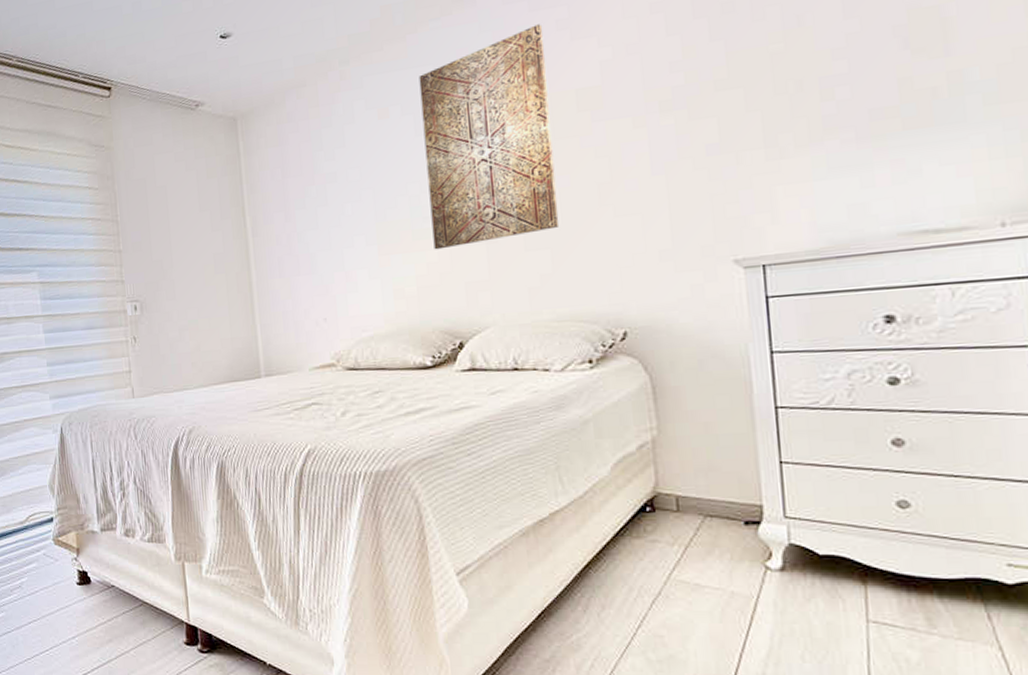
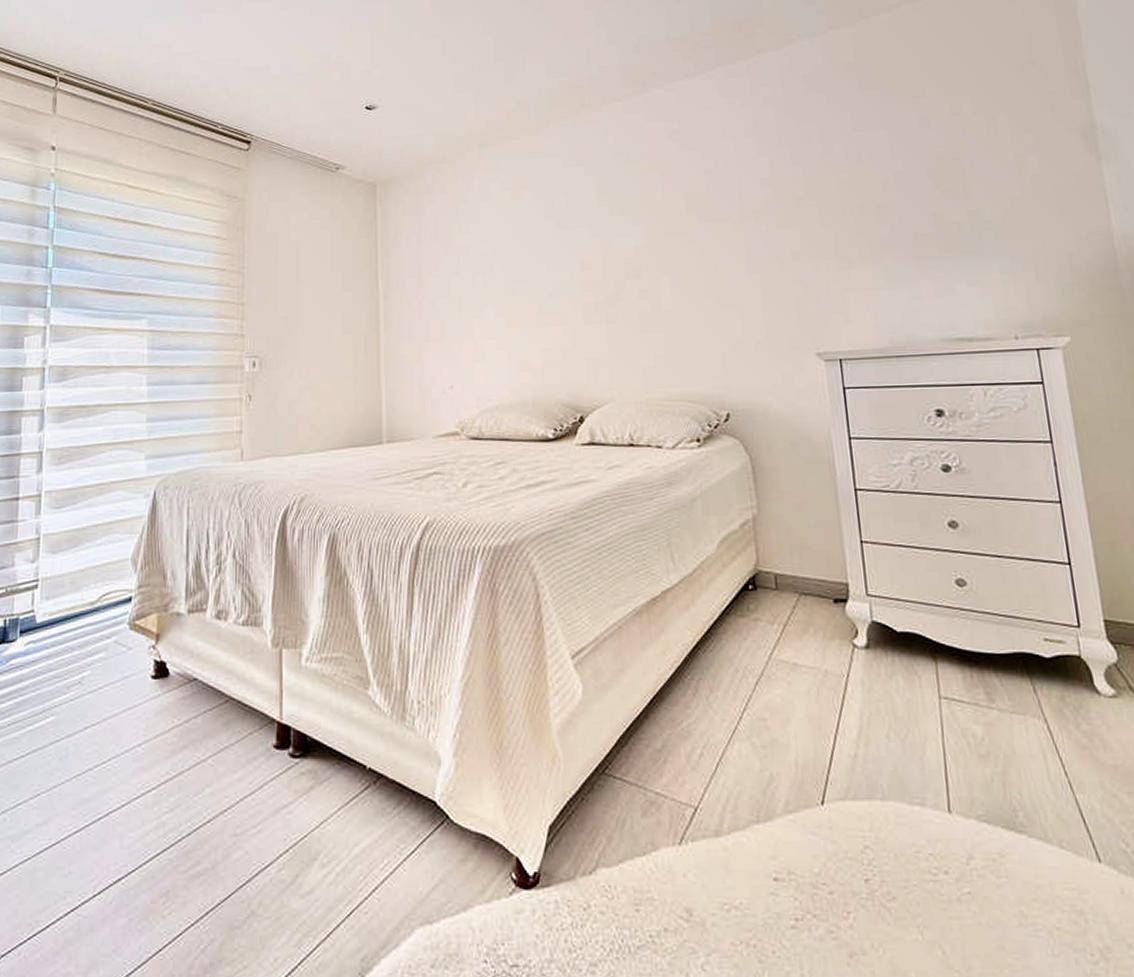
wall art: present [419,24,560,250] -> none [549,133,671,326]

